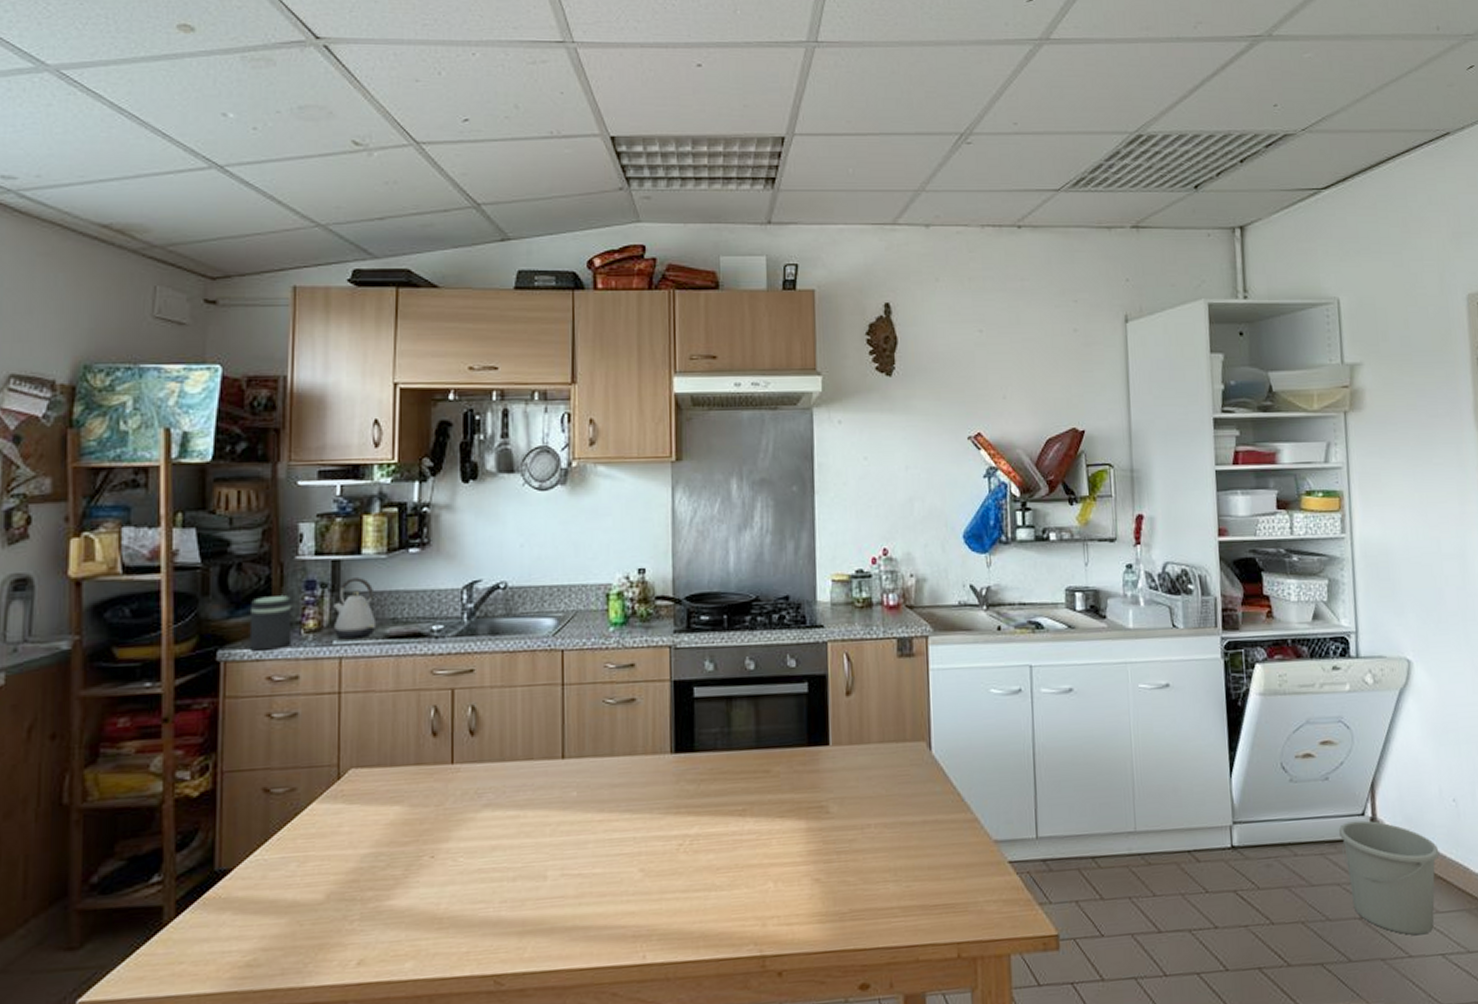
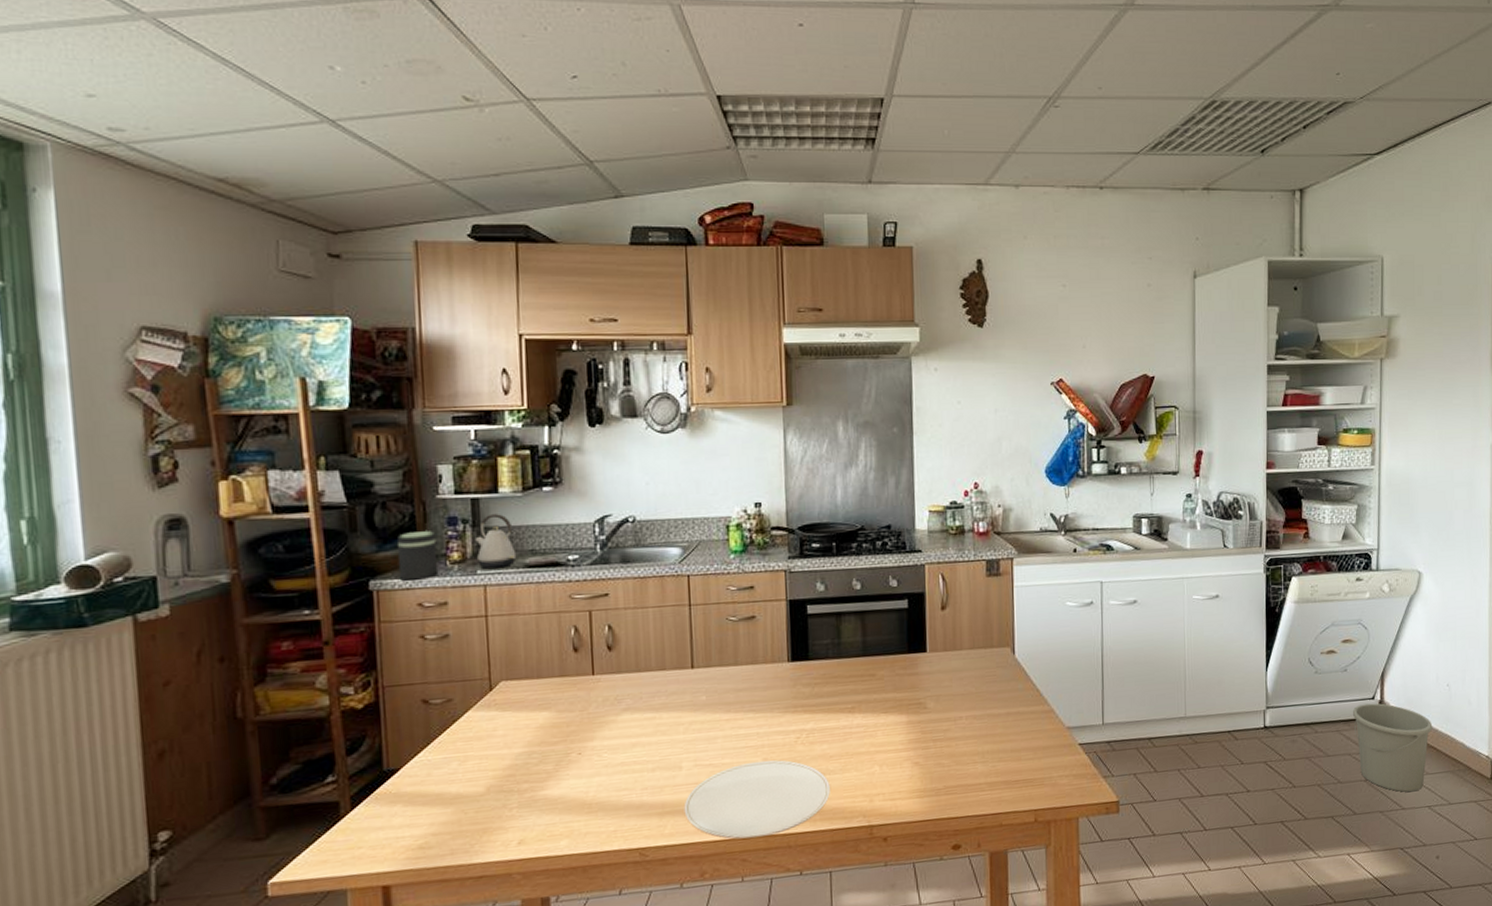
plate: none [547,871,716,968] -> present [684,760,830,840]

